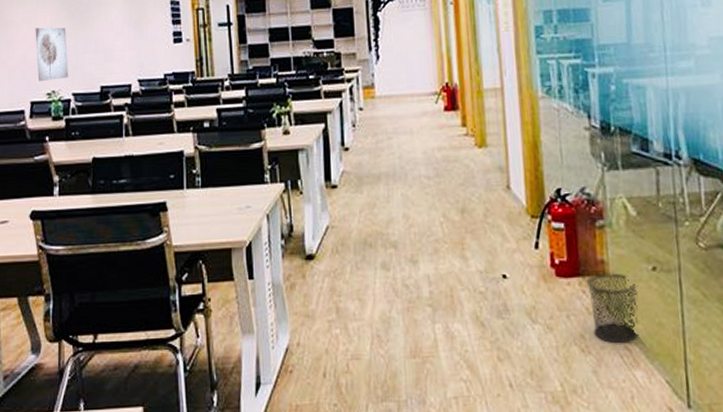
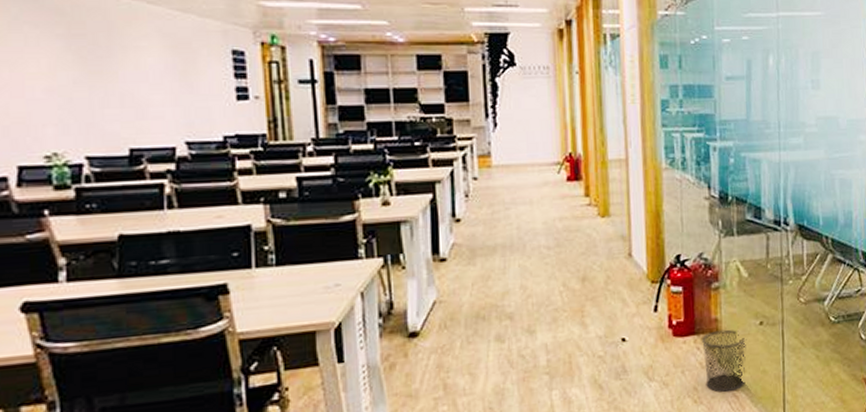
wall art: present [35,27,69,81] -> none [23,72,80,141]

